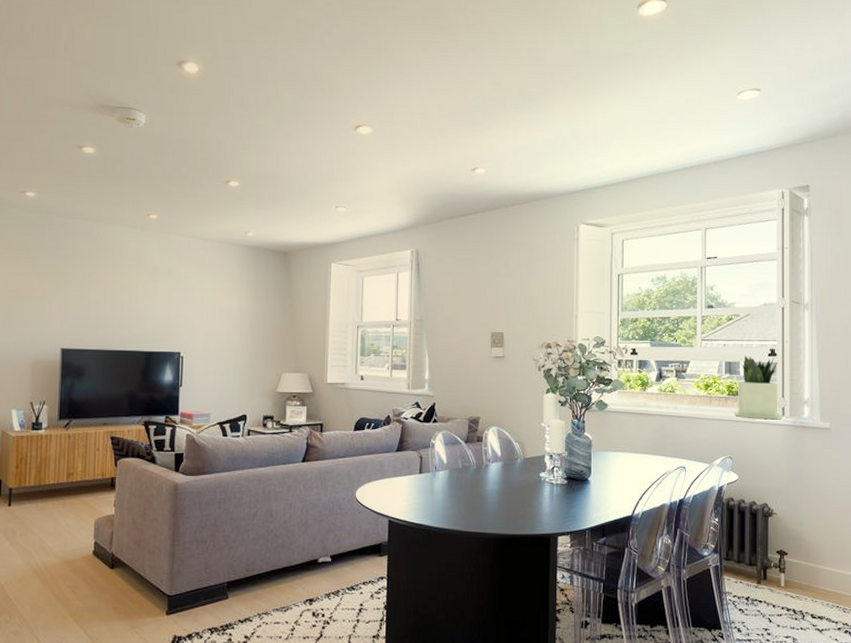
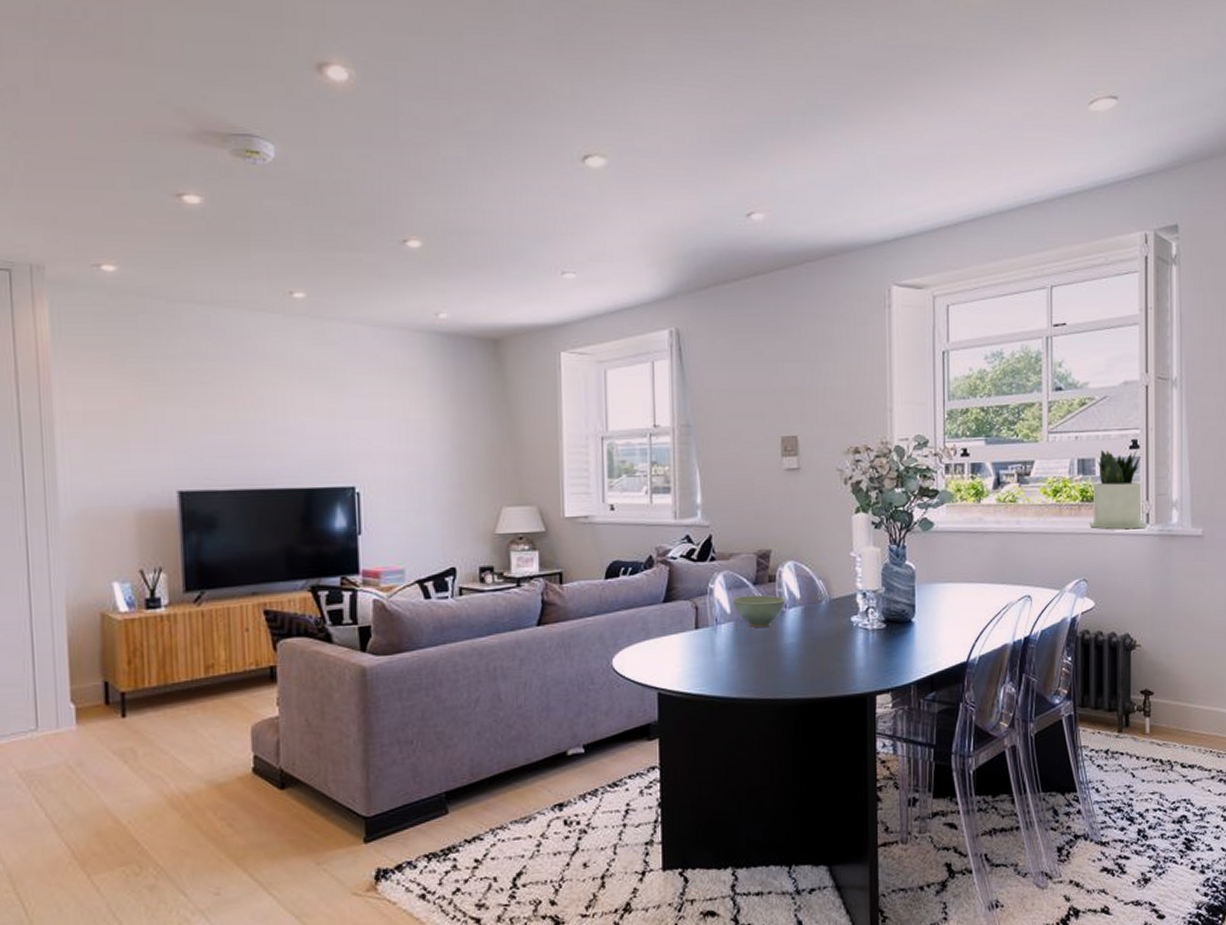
bowl: none [448,451,489,477] -> present [732,594,785,628]

